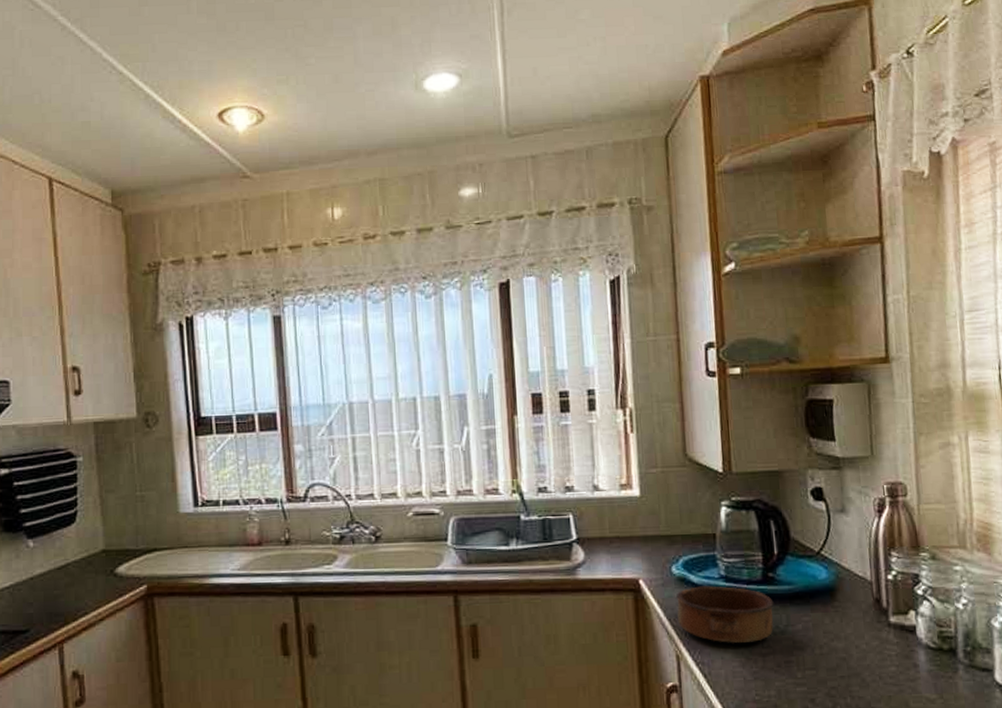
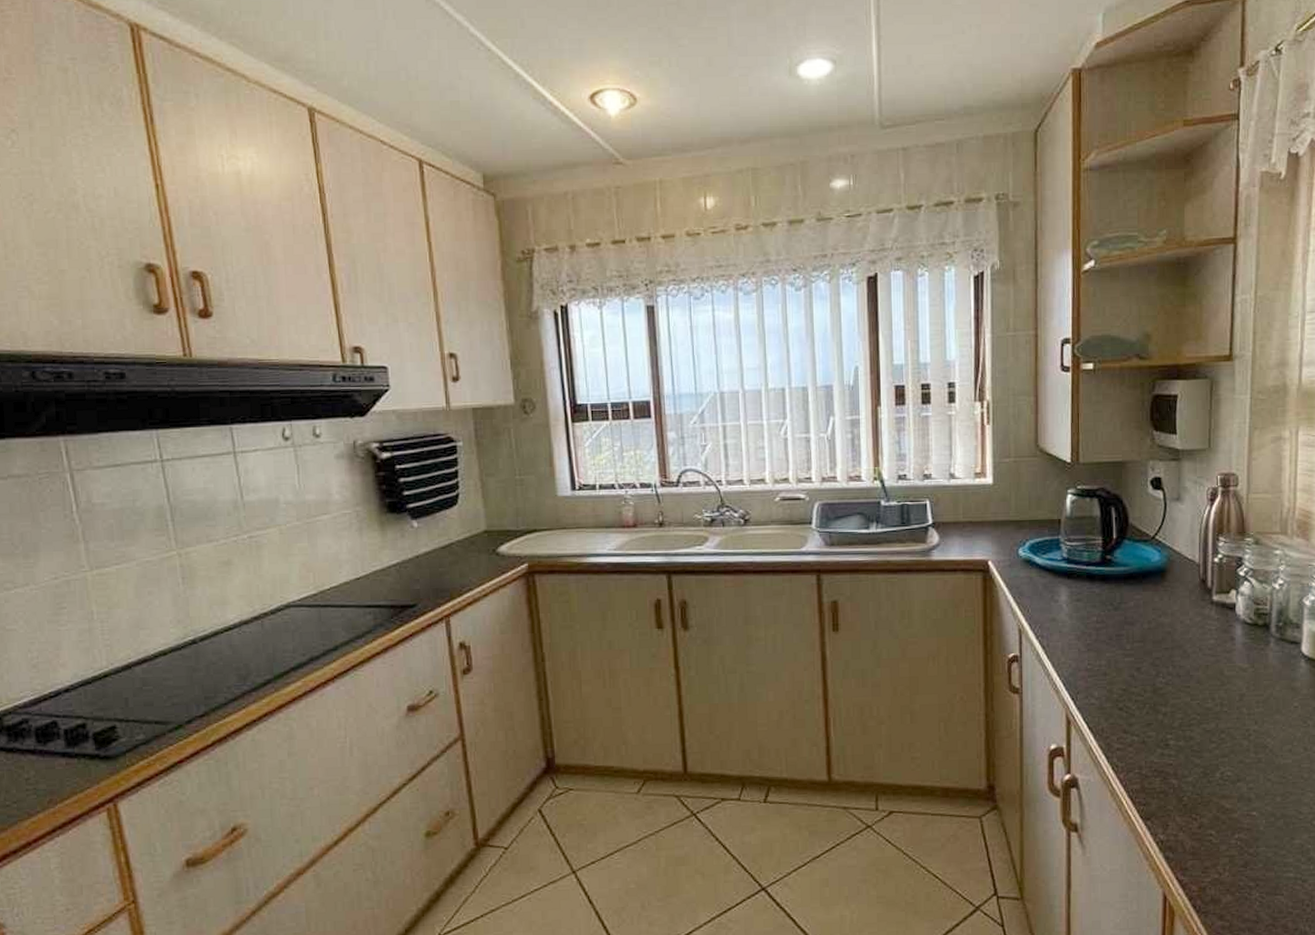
bowl: present [676,586,774,643] -> none [1022,567,1110,619]

